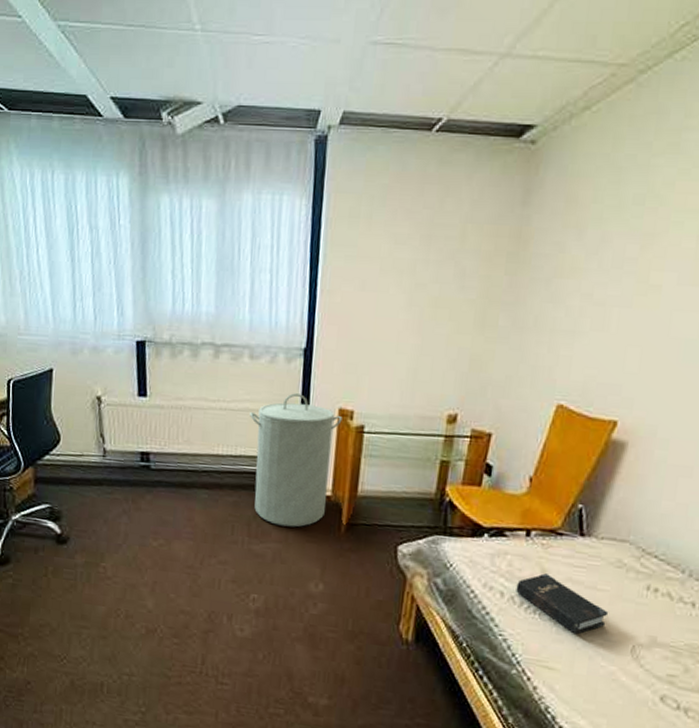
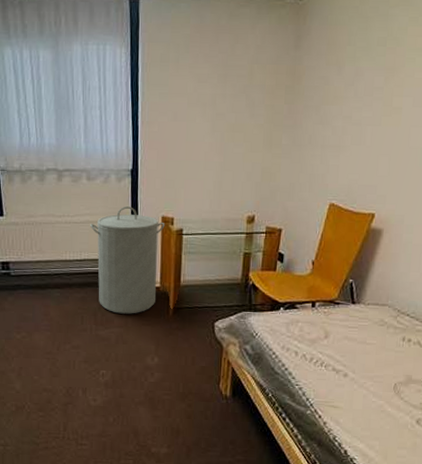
hardback book: present [516,573,609,635] -> none [307,335,376,379]

